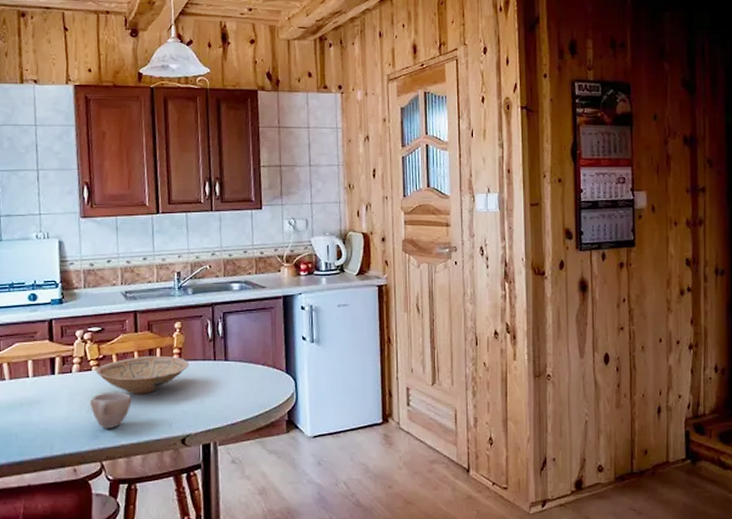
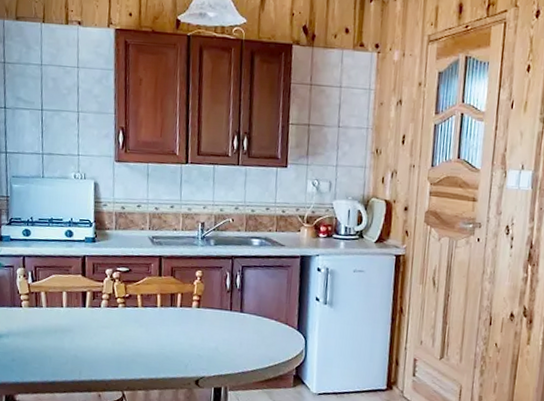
cup: present [90,392,132,429] -> none [115,328,153,363]
bowl: present [95,355,190,395] -> none [121,299,207,336]

